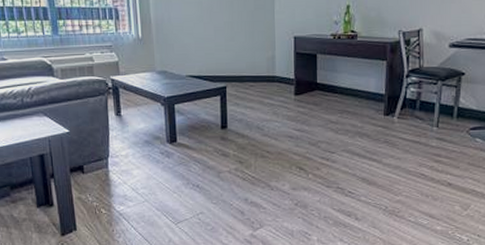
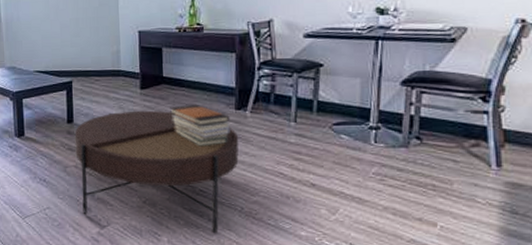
coffee table: none [228,116,386,232] -> present [74,110,239,234]
book stack: none [323,110,379,151] -> present [170,104,231,147]

